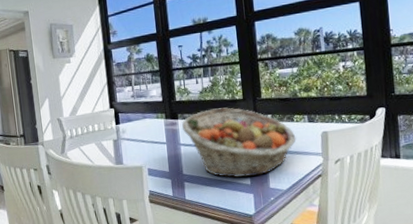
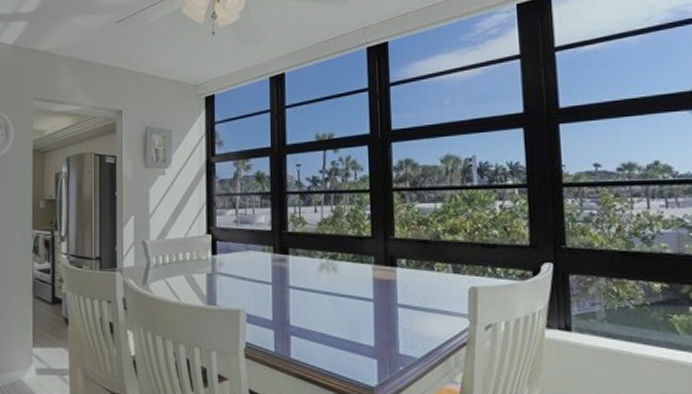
fruit basket: present [182,107,296,178] -> none [293,245,436,336]

